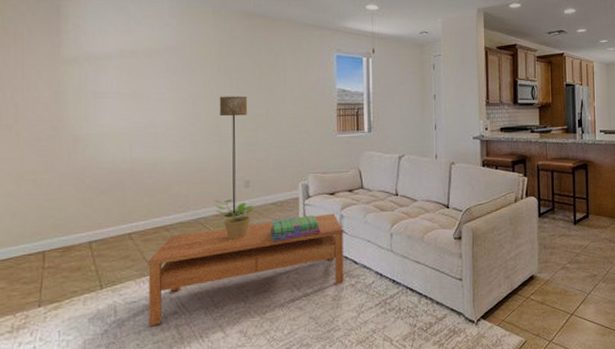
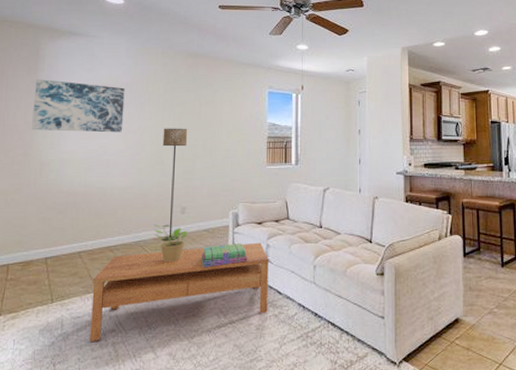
wall art: none [58,42,172,103] -> present [32,79,125,133]

